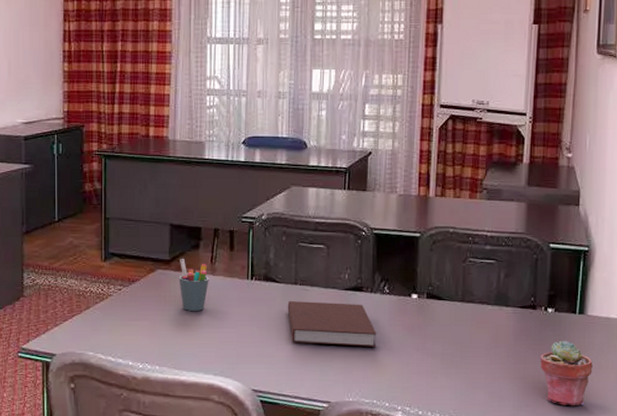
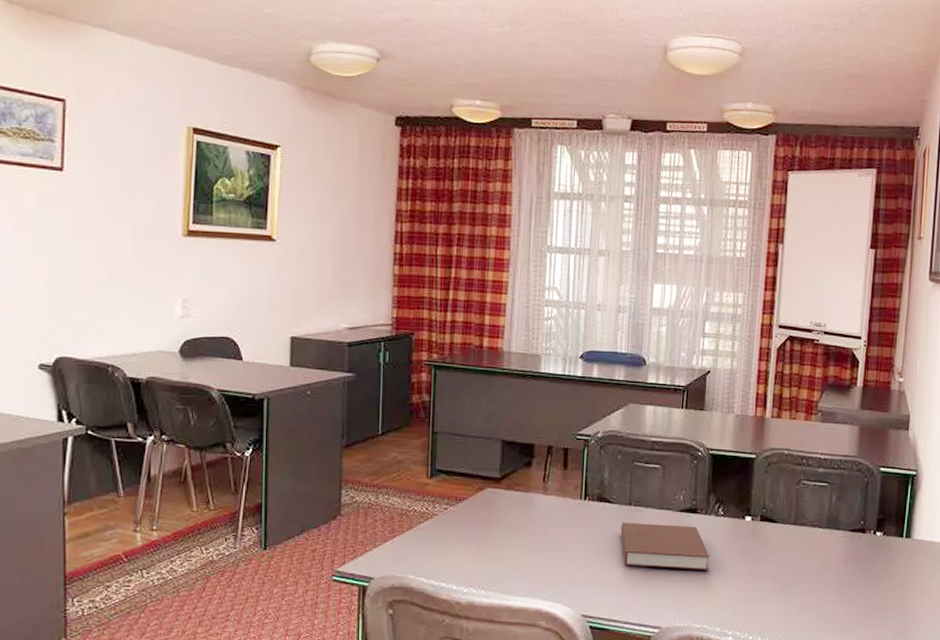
pen holder: present [178,259,209,311] -> none [509,477,541,532]
potted succulent: present [539,340,593,406] -> none [867,564,918,630]

